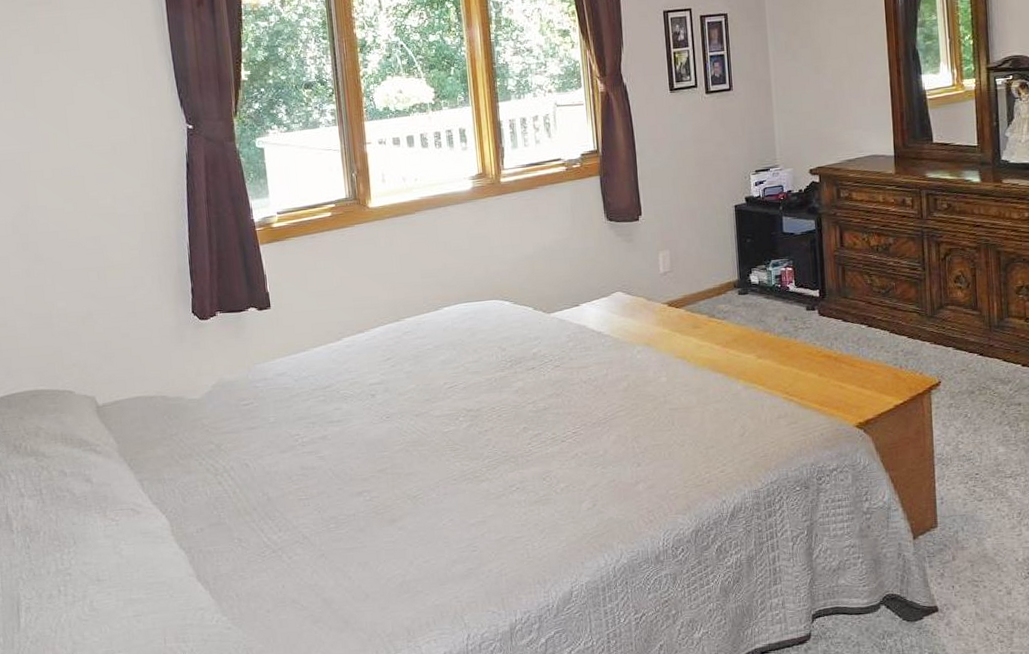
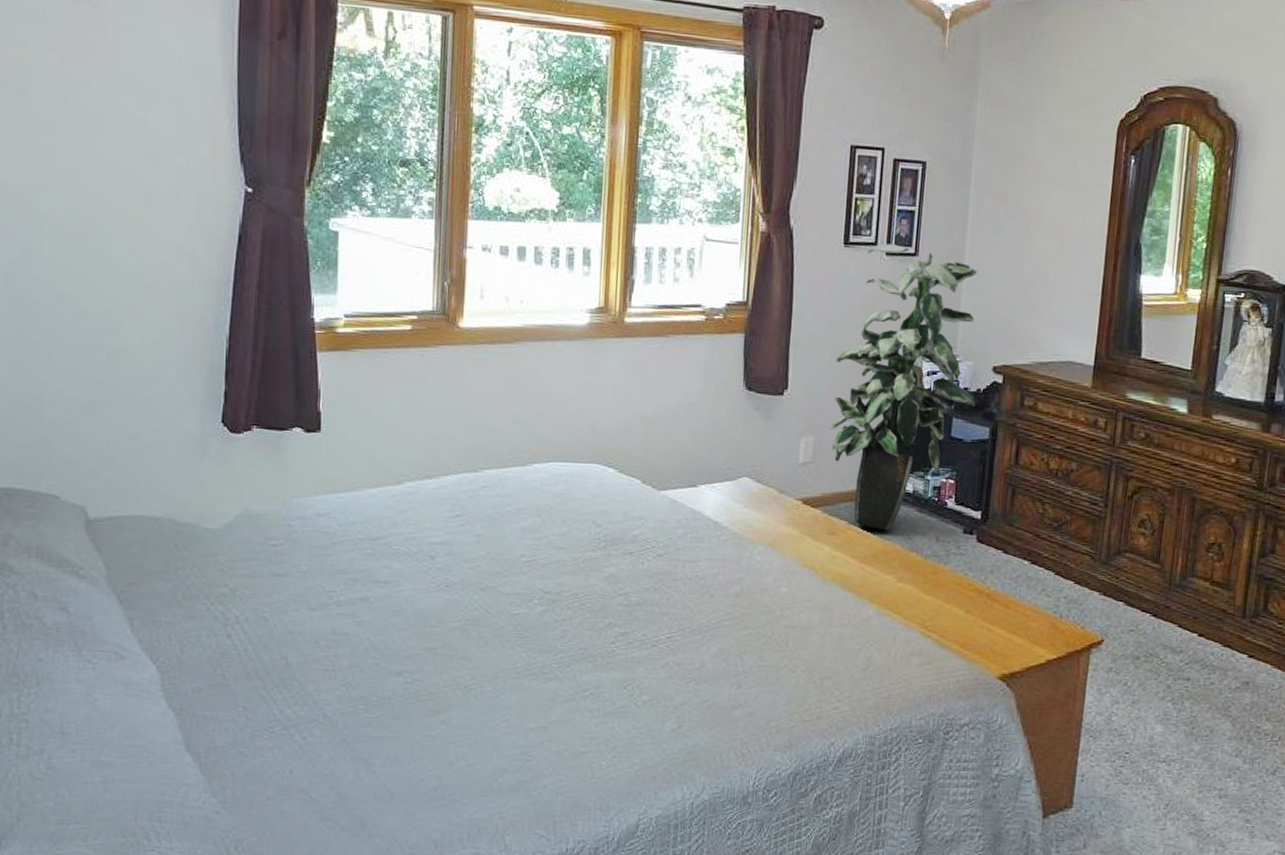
indoor plant: none [677,84,800,318] -> present [830,243,977,531]

